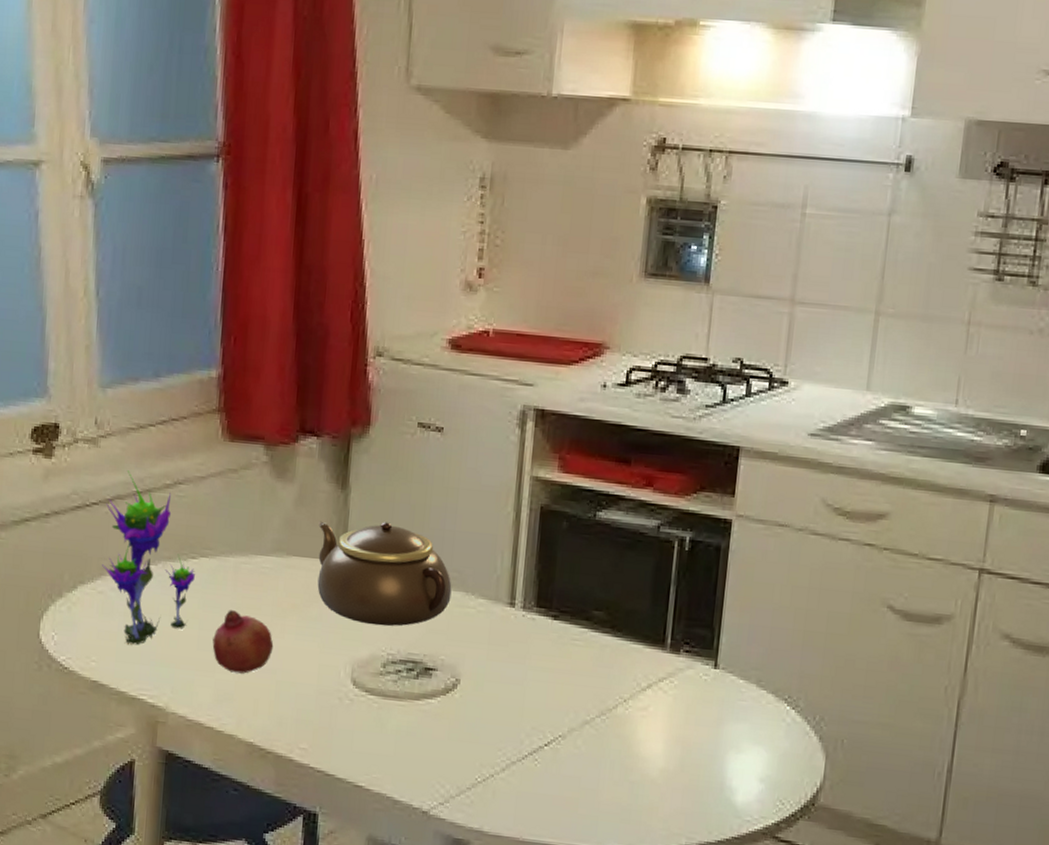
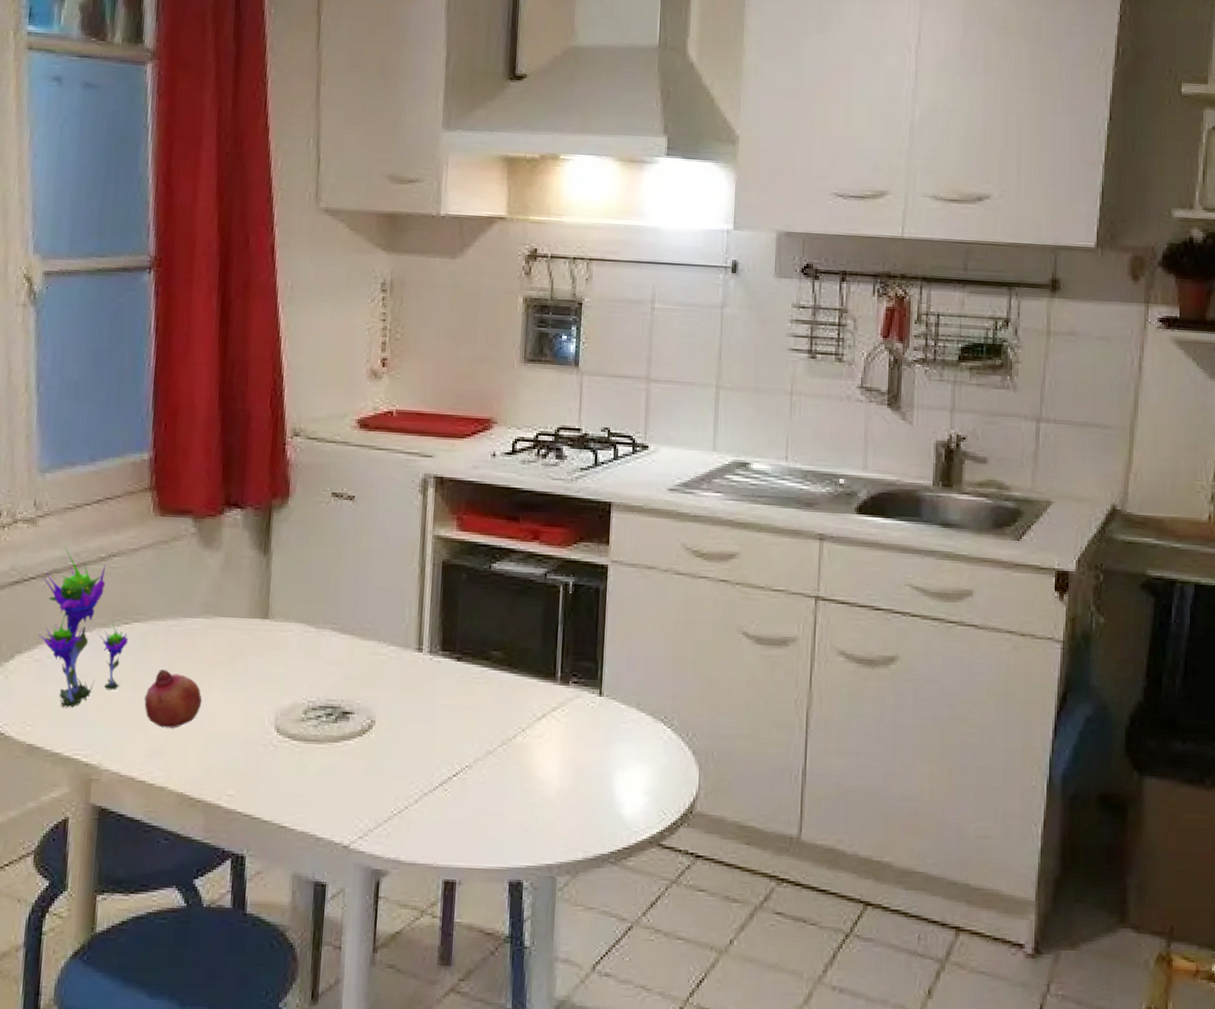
teapot: present [317,521,452,626] -> none [242,582,366,676]

